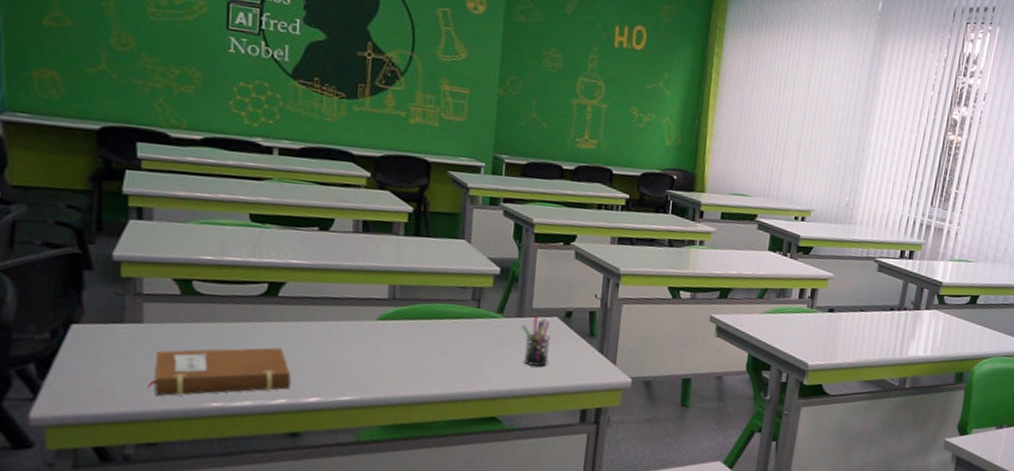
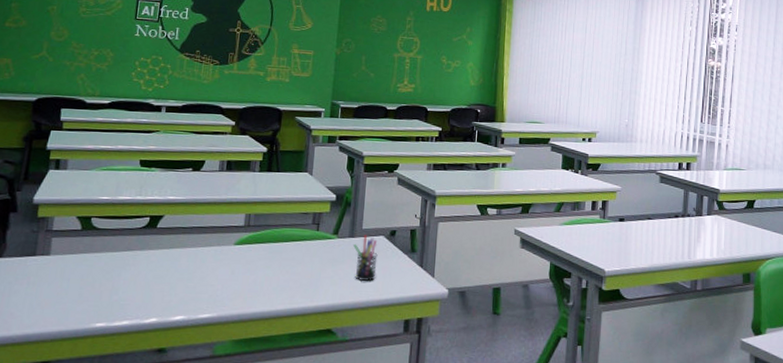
notebook: present [148,347,291,396] -> none [48,272,162,318]

